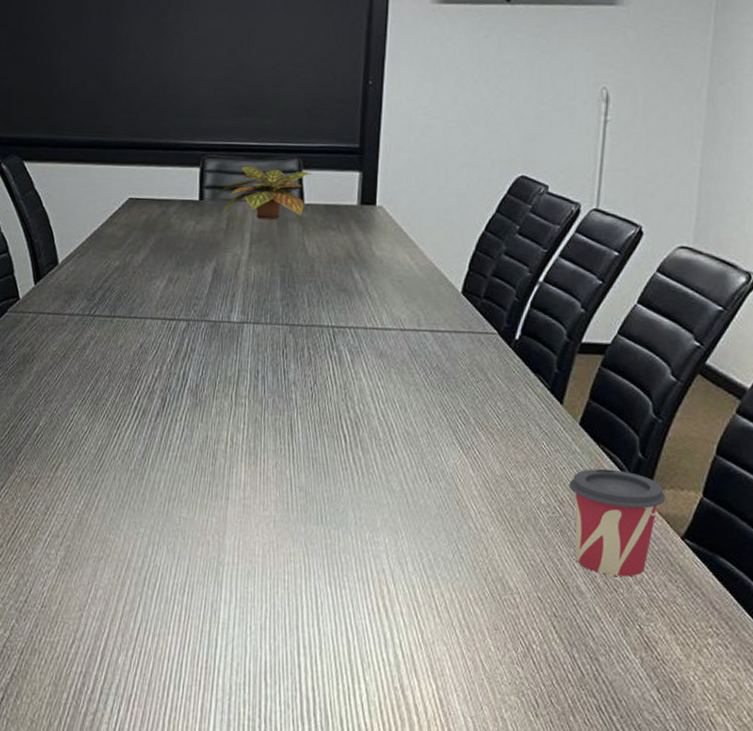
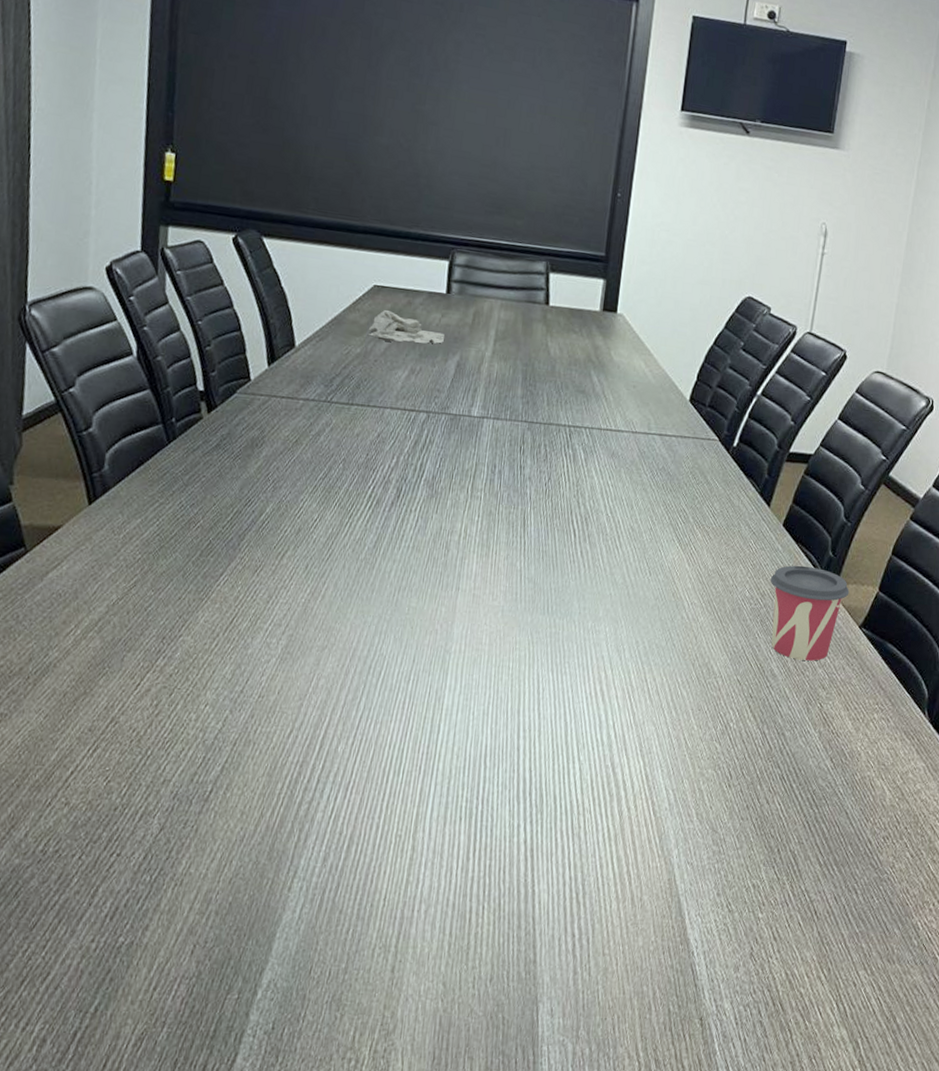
tissue: none [126,222,200,252] -> present [368,310,445,344]
plant: present [216,166,312,220] -> none [464,264,559,319]

